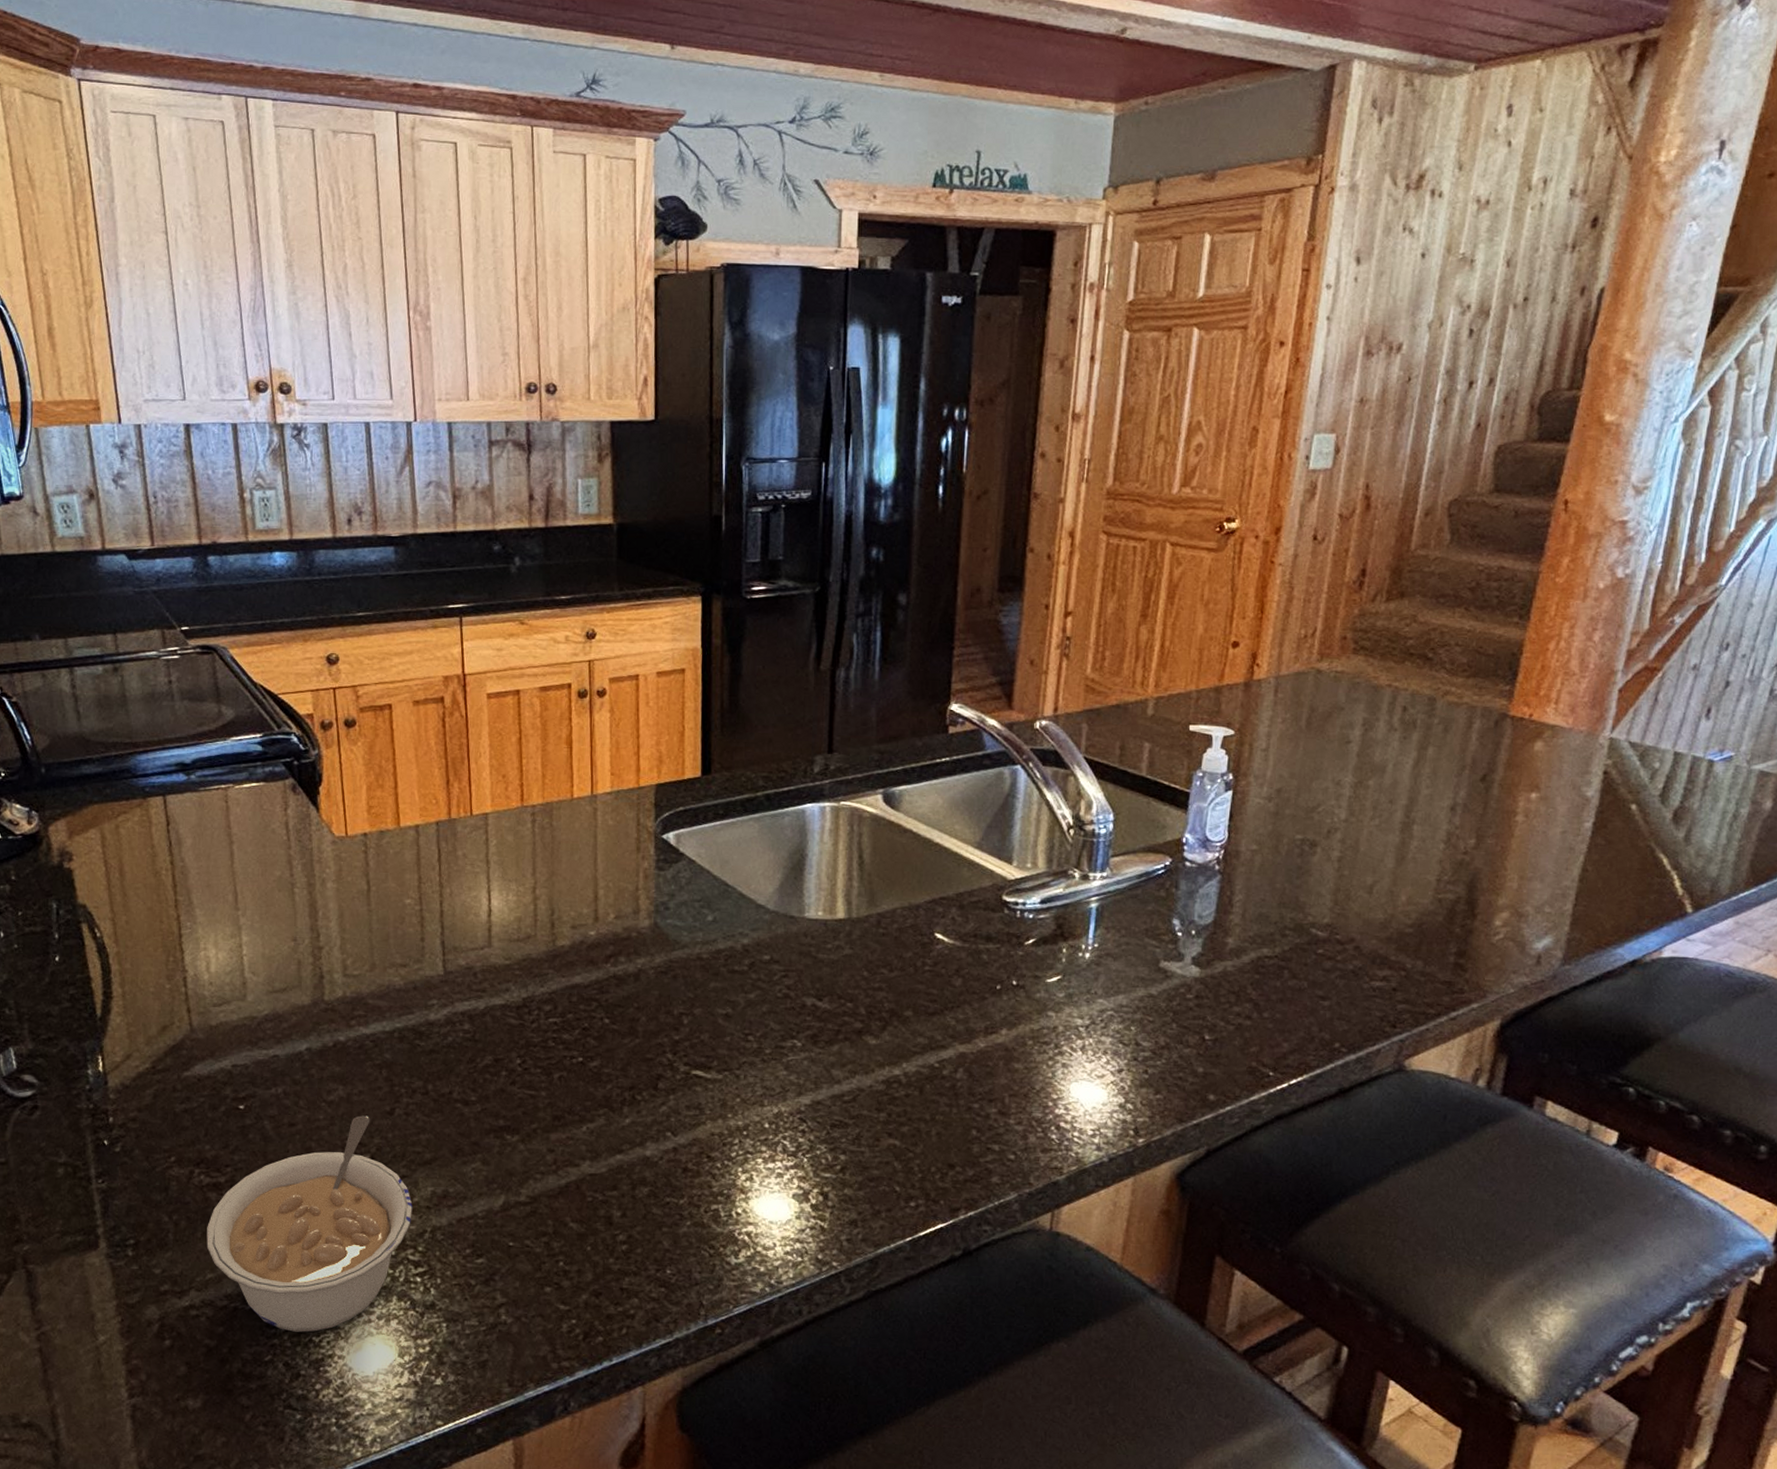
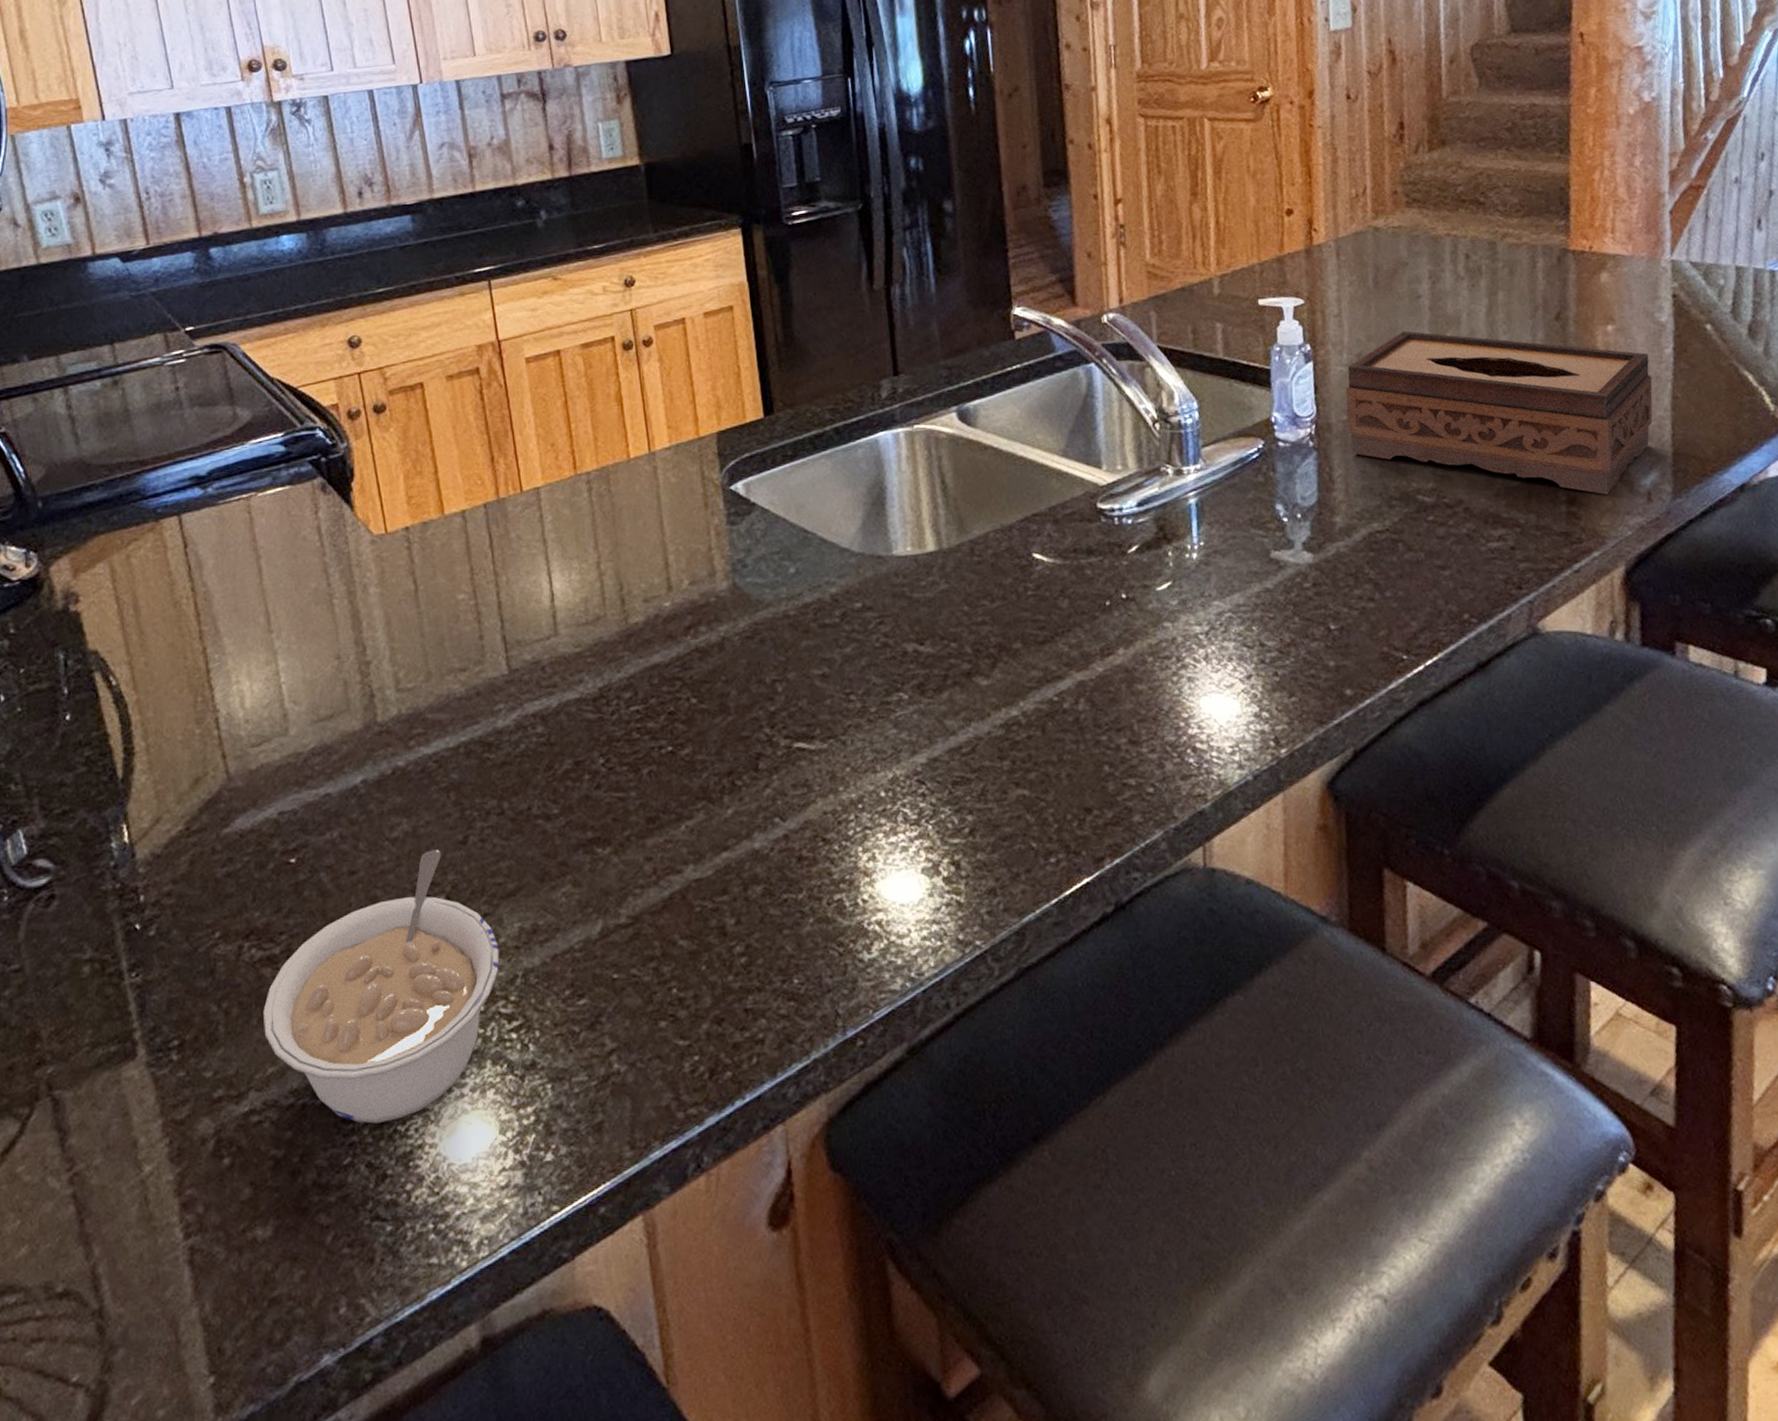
tissue box: none [1254,773,1567,952] -> present [1345,331,1653,495]

